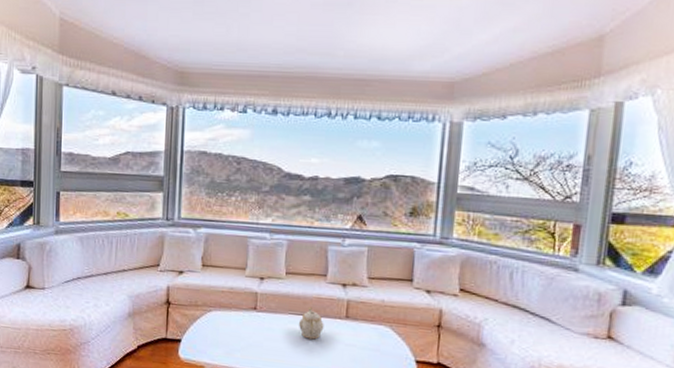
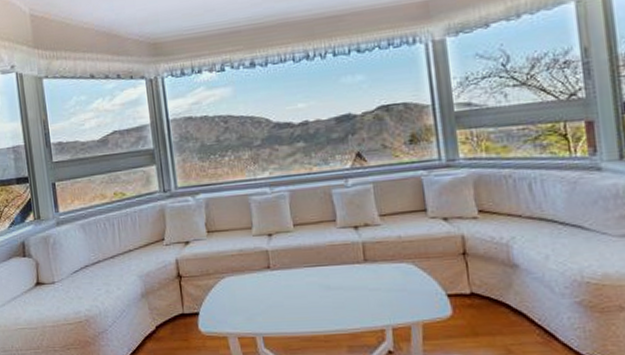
teapot: present [299,308,324,340] -> none [316,257,344,290]

